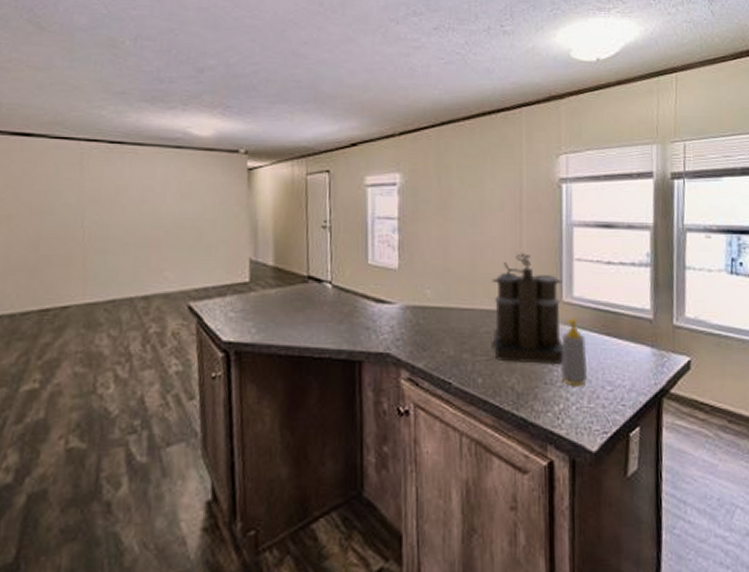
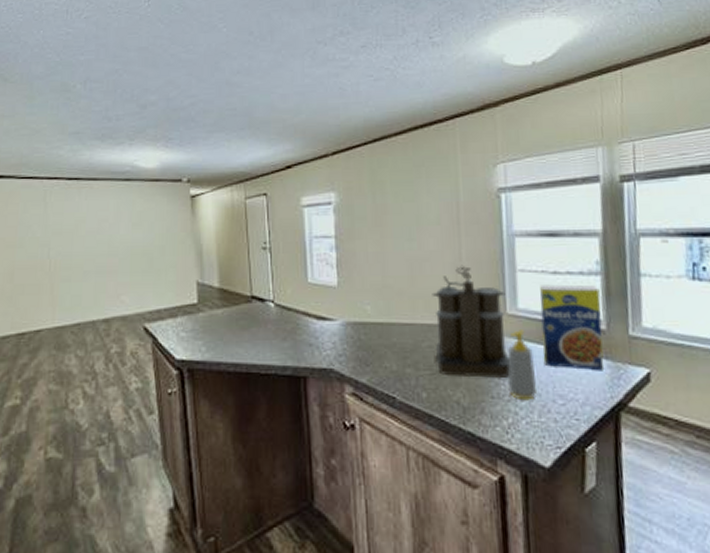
legume: none [594,274,650,359] -> present [540,284,604,371]

